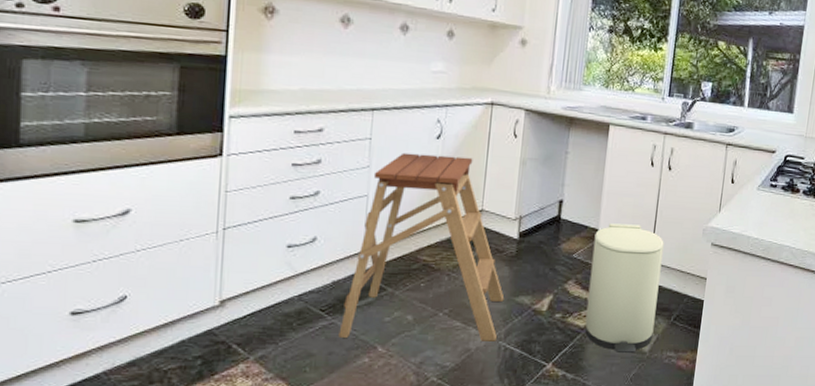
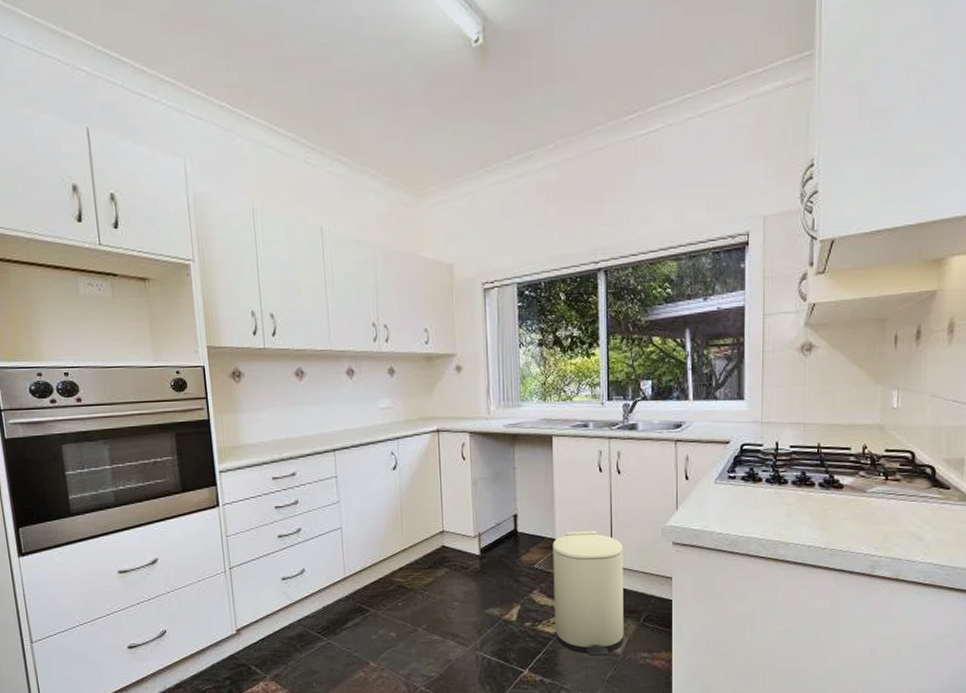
step ladder: present [338,152,505,341] -> none [335,483,475,656]

